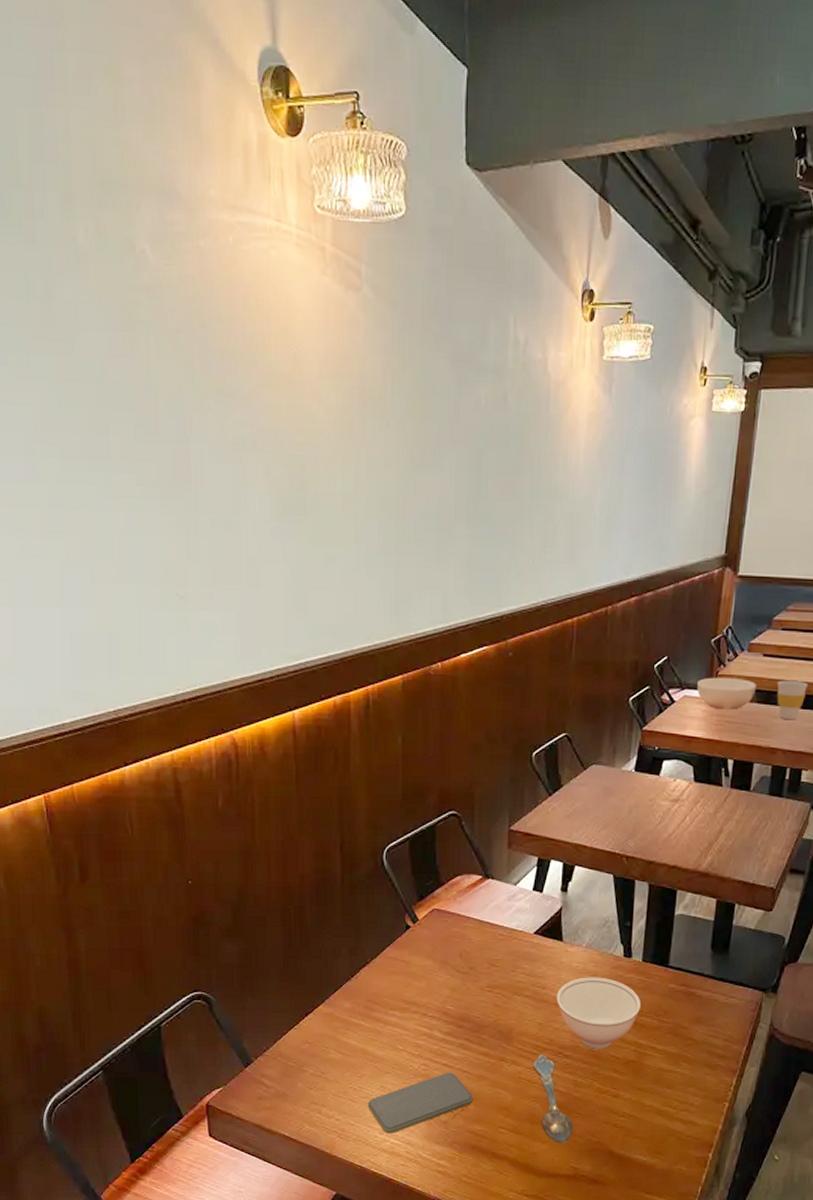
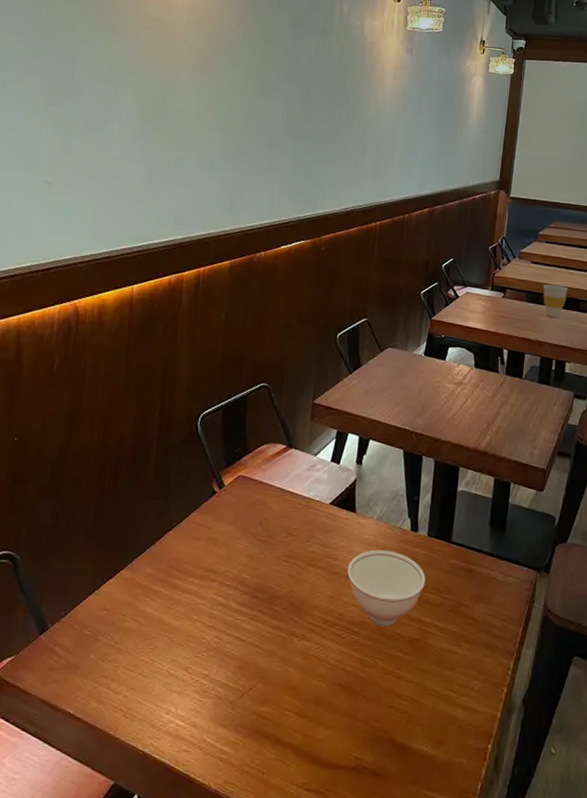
smartphone: present [367,1072,474,1134] -> none [156,646,263,714]
spoon: present [534,1055,573,1143] -> none [322,630,357,729]
bowl: present [697,677,756,710] -> none [477,278,526,307]

